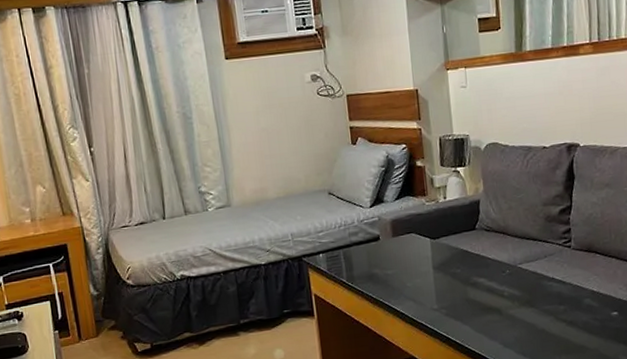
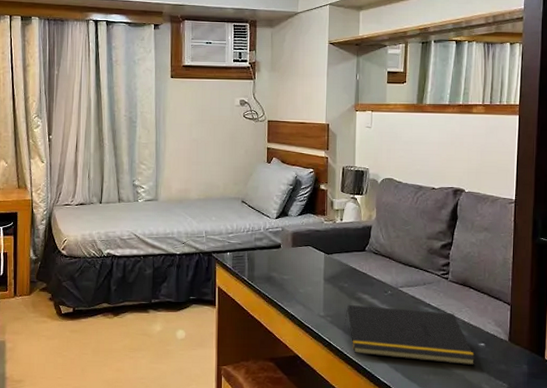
notepad: none [461,284,610,345] -> present [344,304,476,366]

